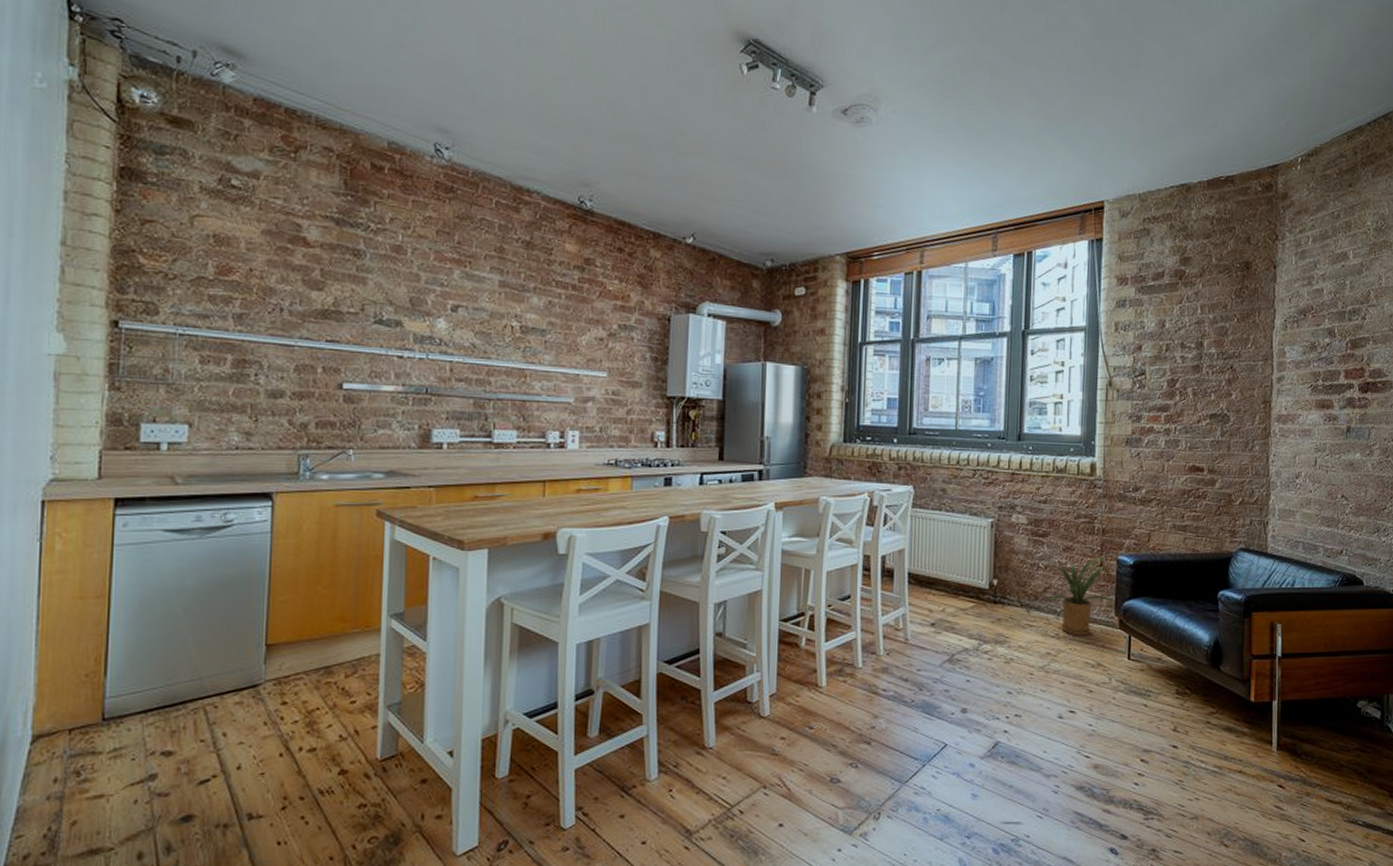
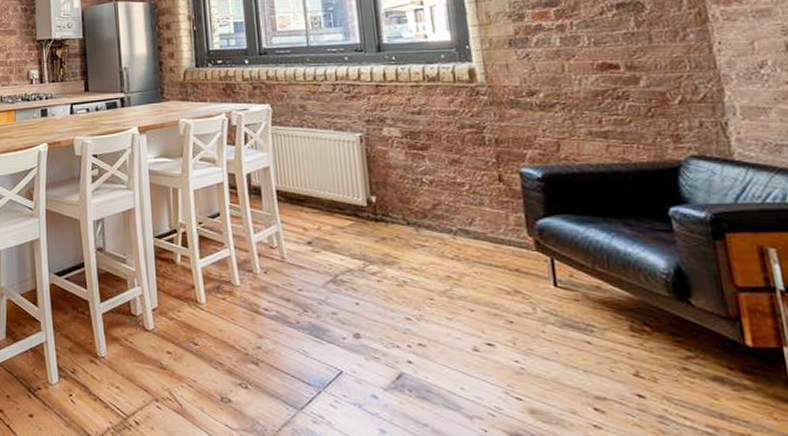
house plant: present [1040,556,1113,636] -> none [423,169,522,259]

